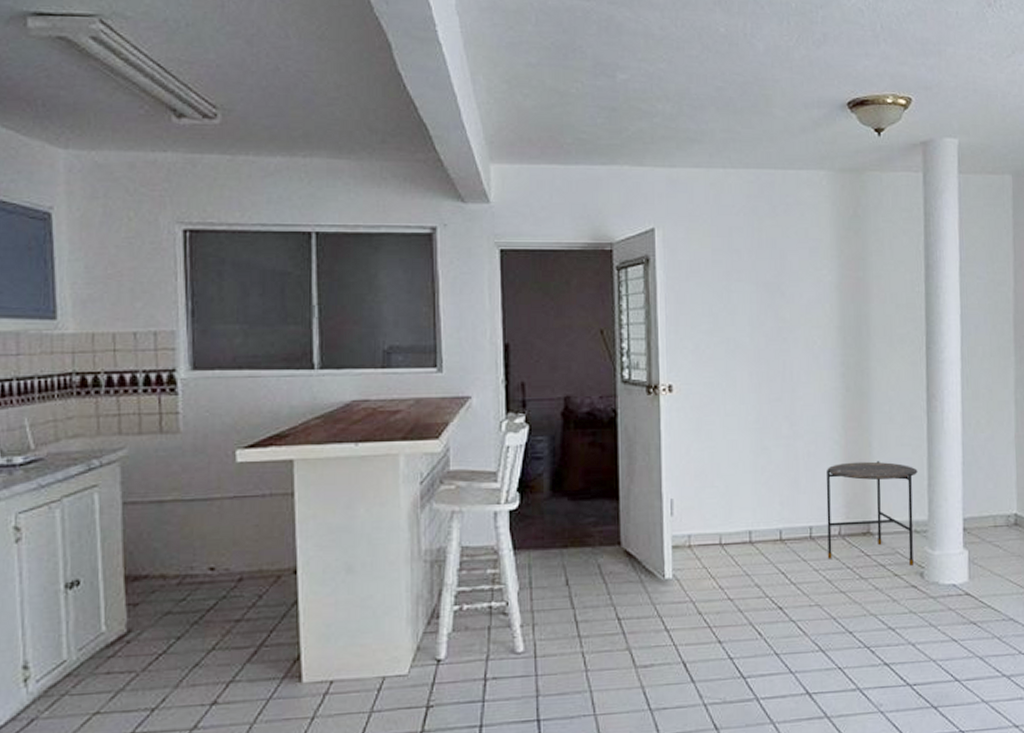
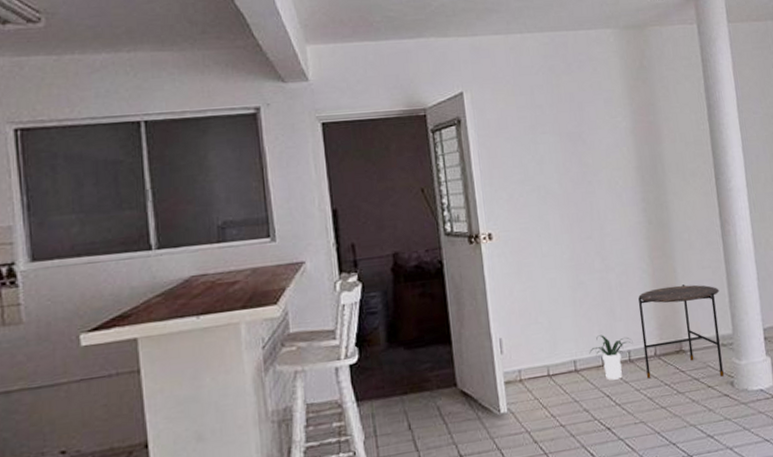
potted plant: none [767,506,816,557] -> present [589,335,633,380]

